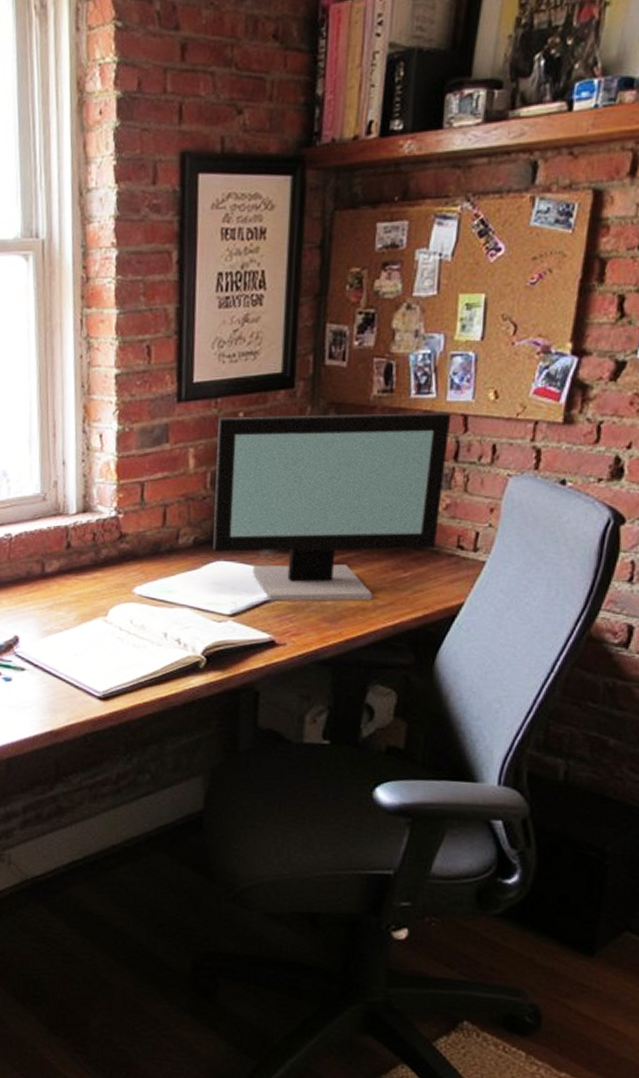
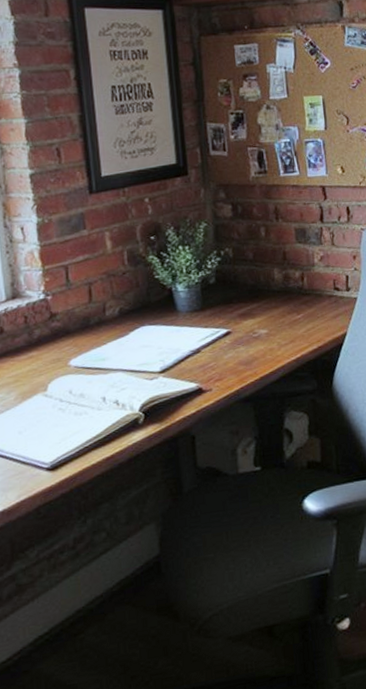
computer monitor: present [213,413,452,602] -> none [126,186,318,354]

